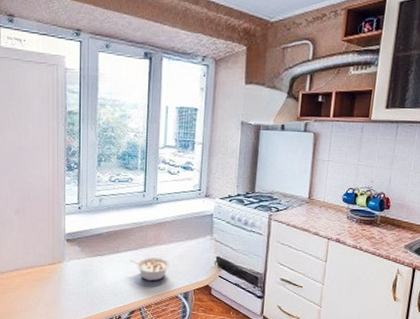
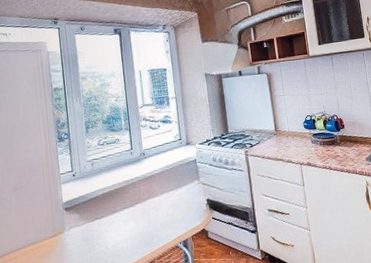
legume: present [130,256,171,282] -> none [127,210,167,236]

